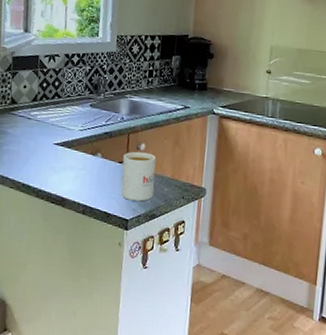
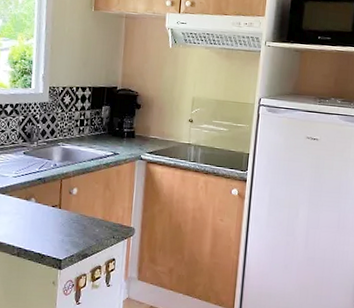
mug: present [121,151,156,202] -> none [54,195,88,242]

